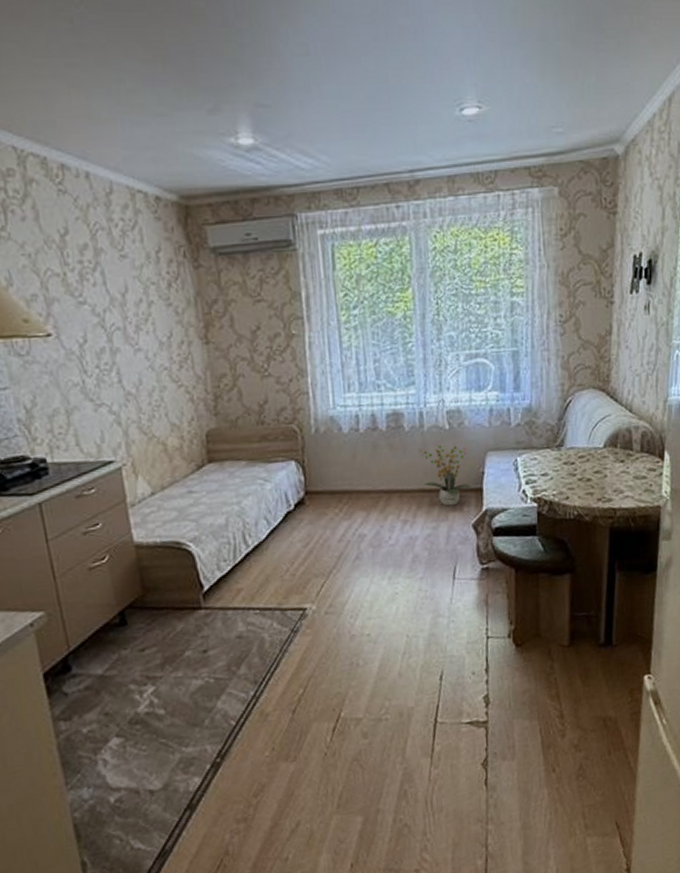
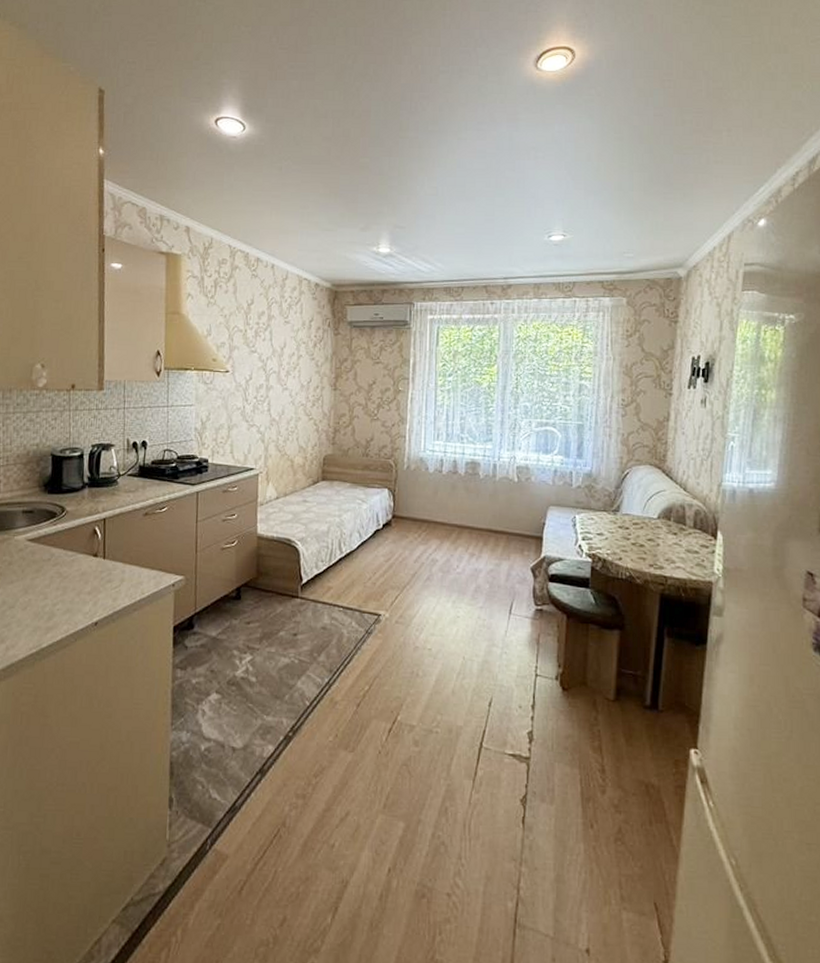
potted plant: present [419,444,472,506] -> none [490,493,533,548]

